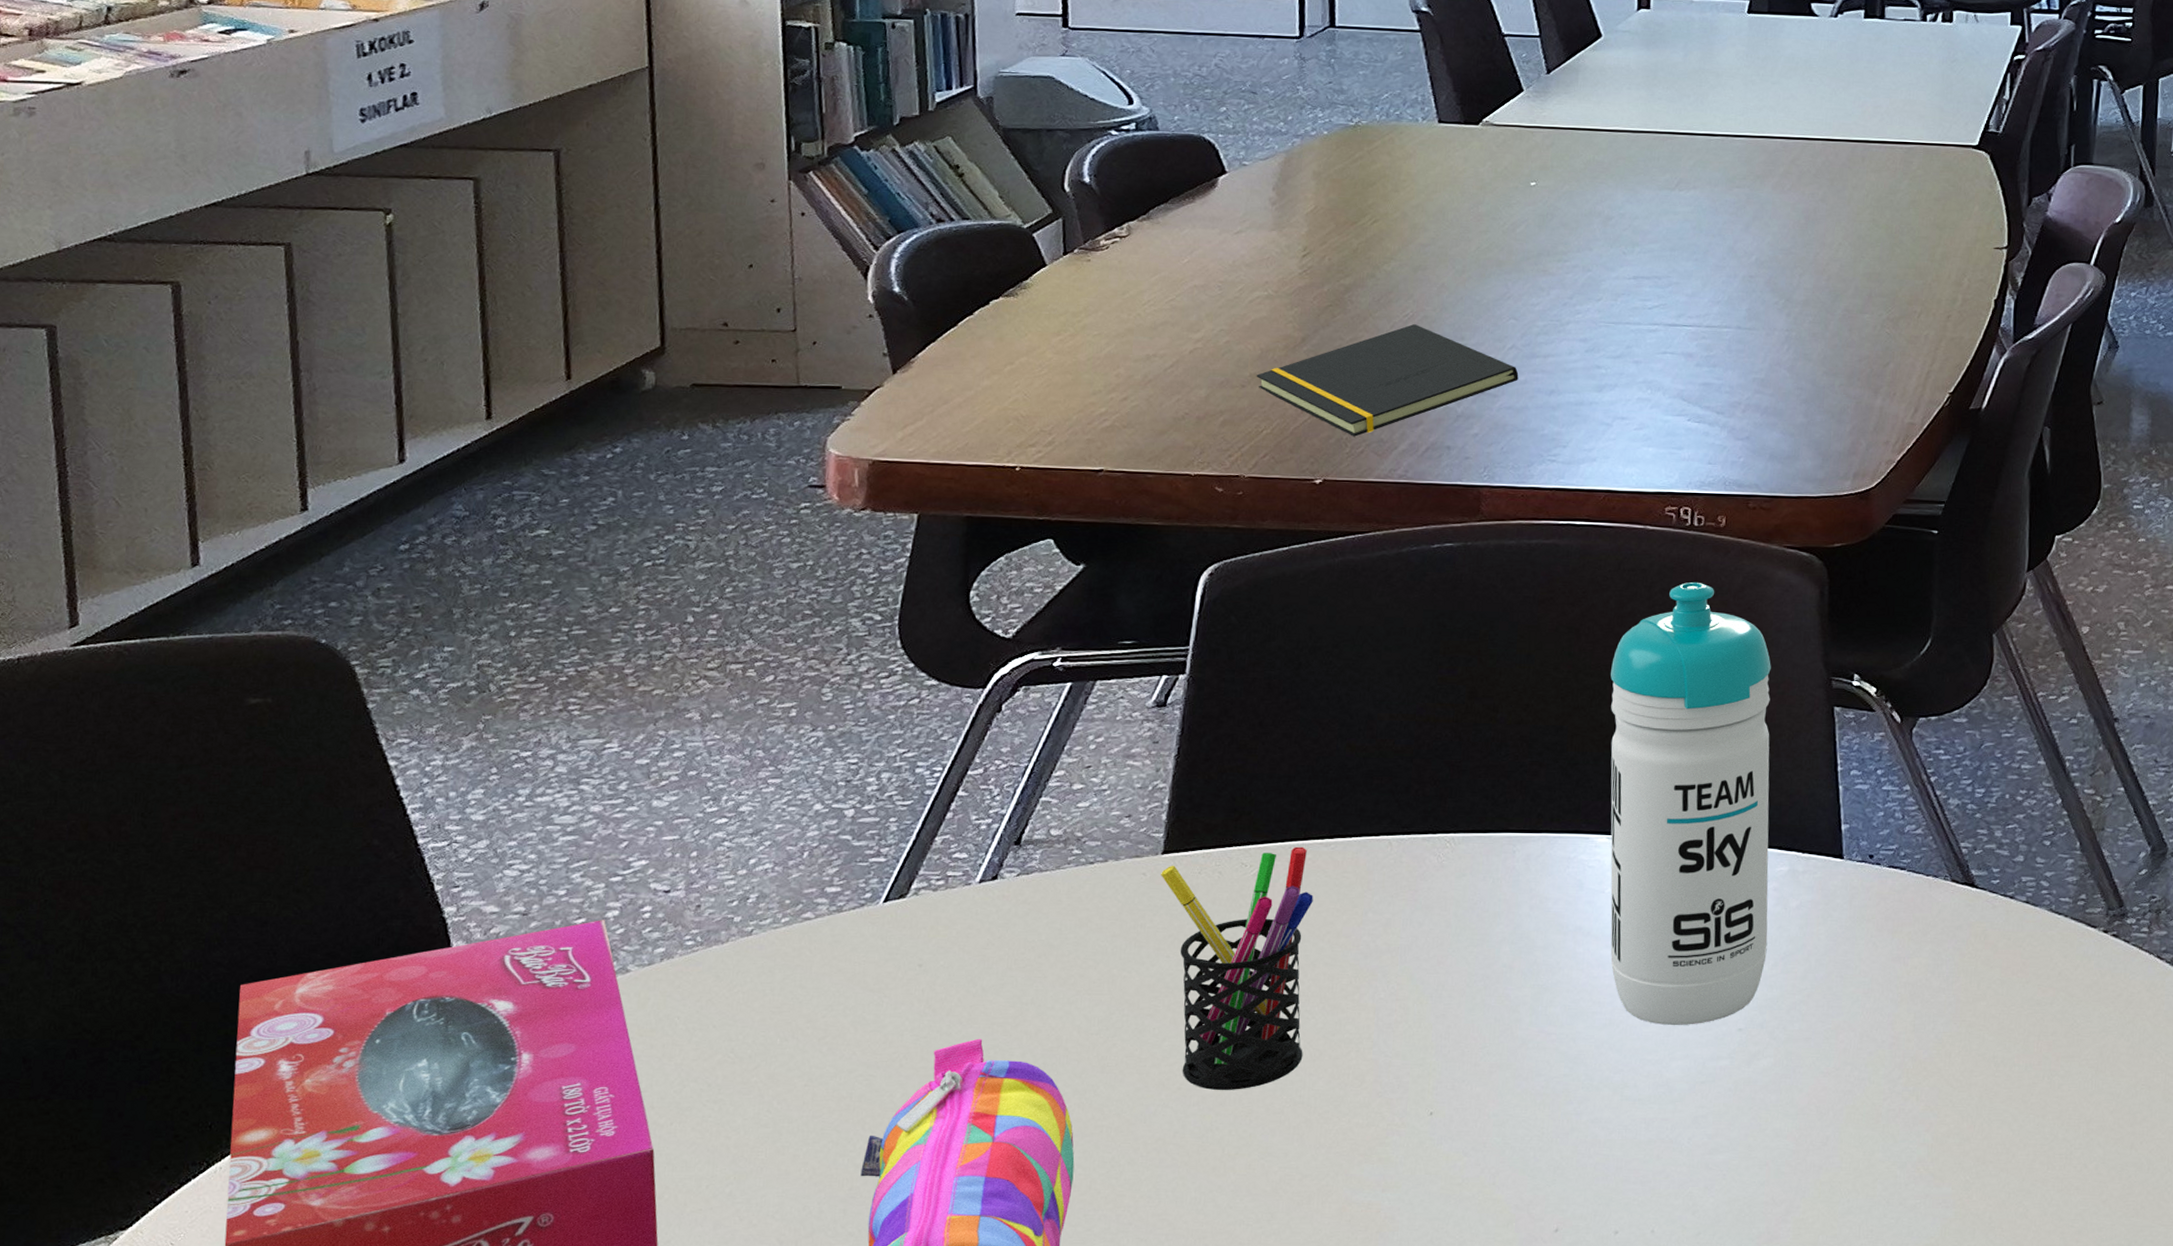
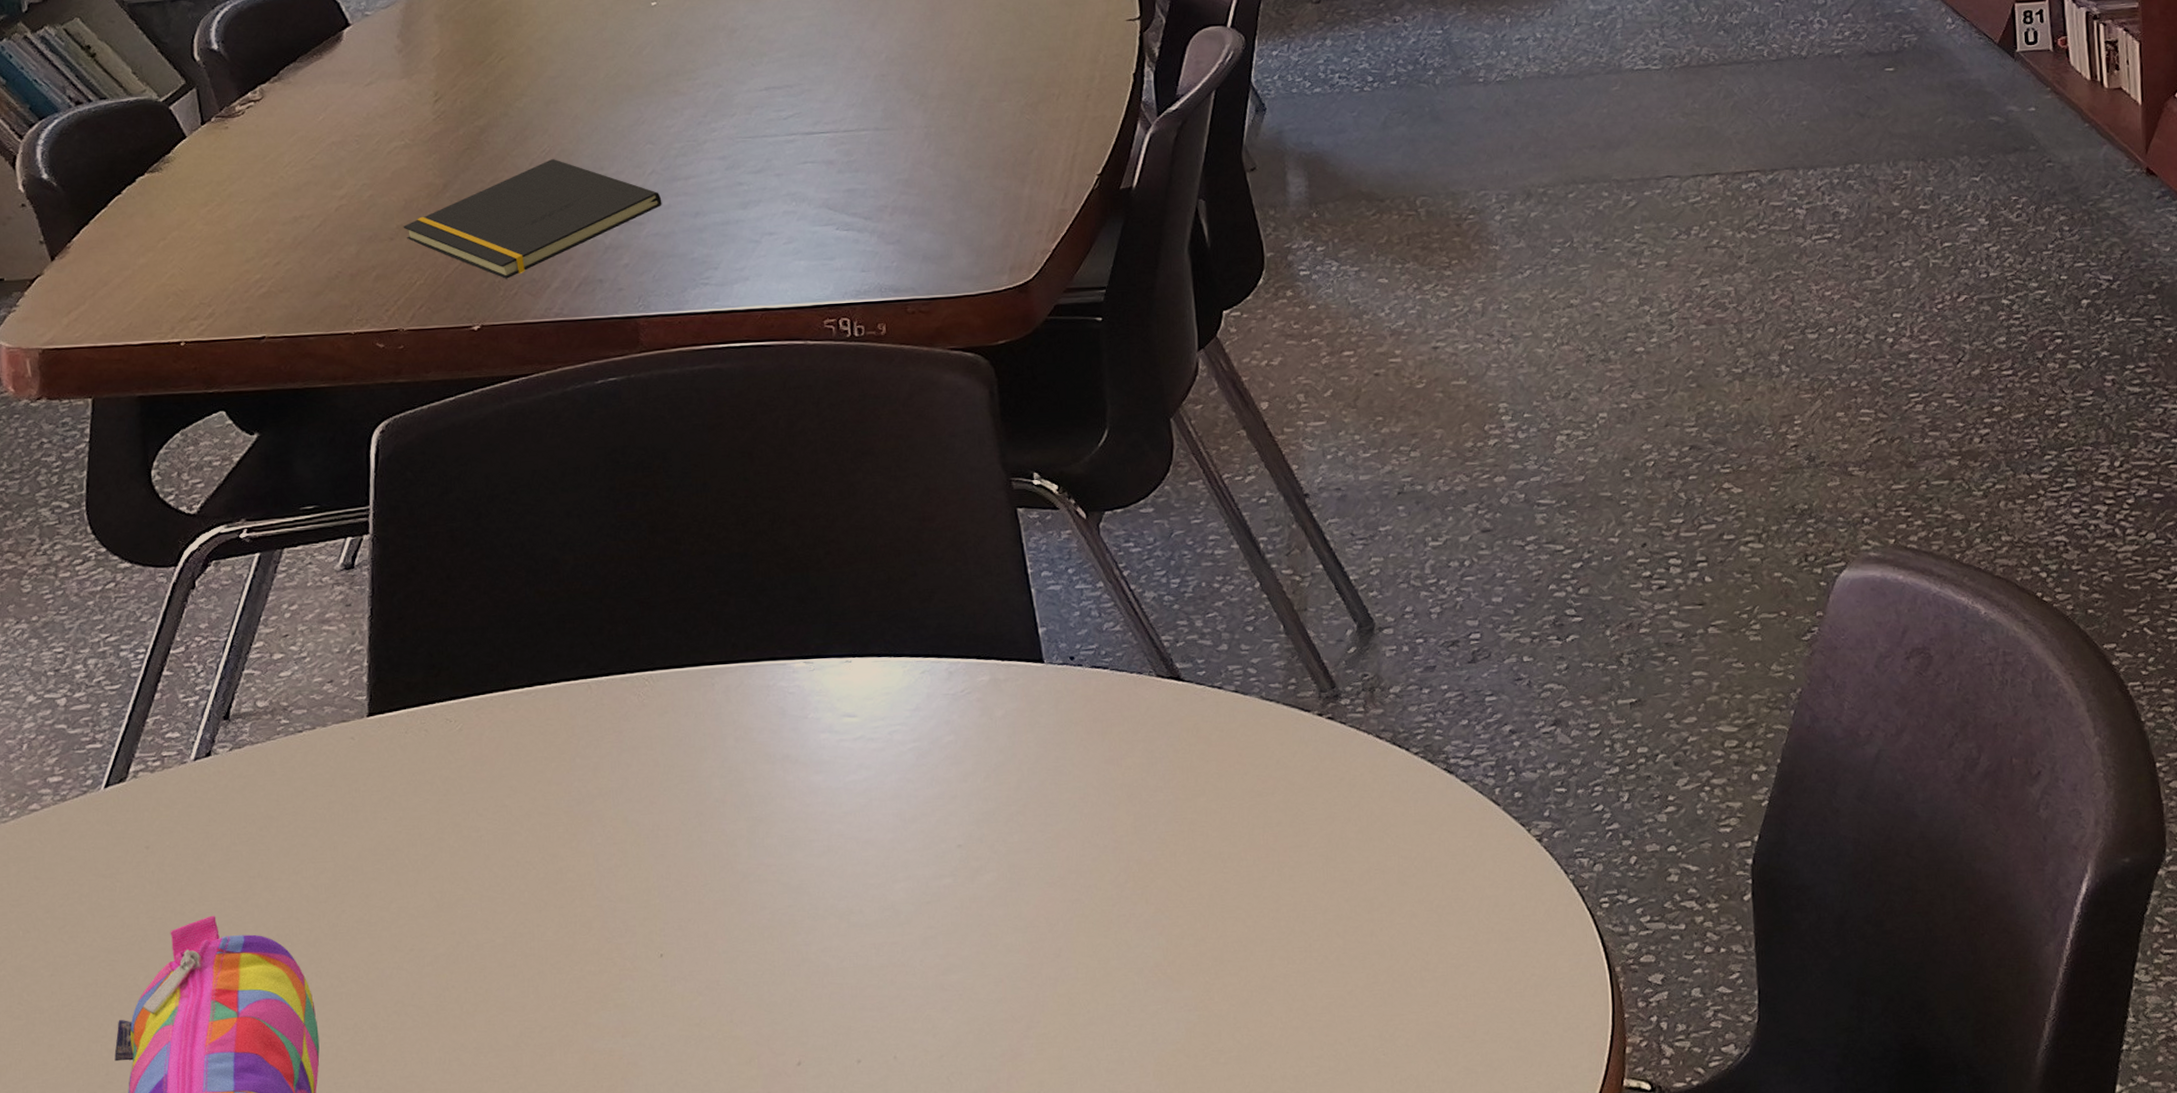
pen holder: present [1161,846,1313,1090] -> none [369,697,529,949]
water bottle: present [1610,582,1771,1026] -> none [788,394,978,848]

